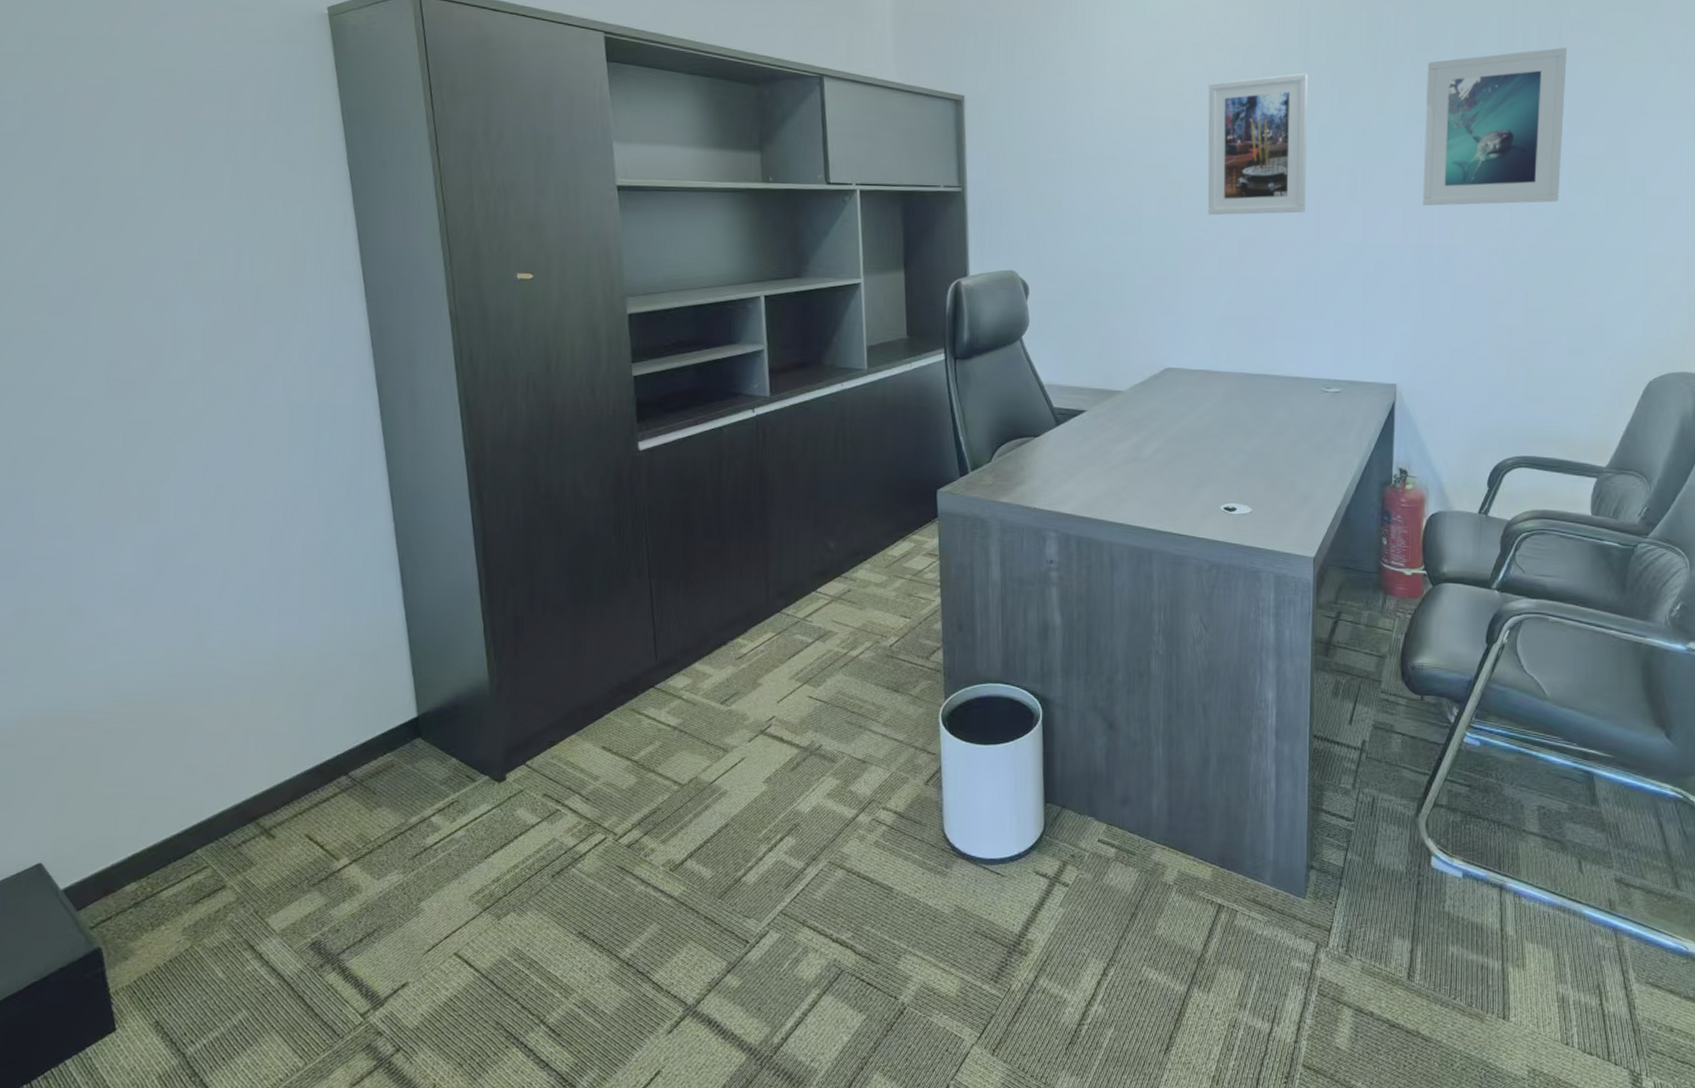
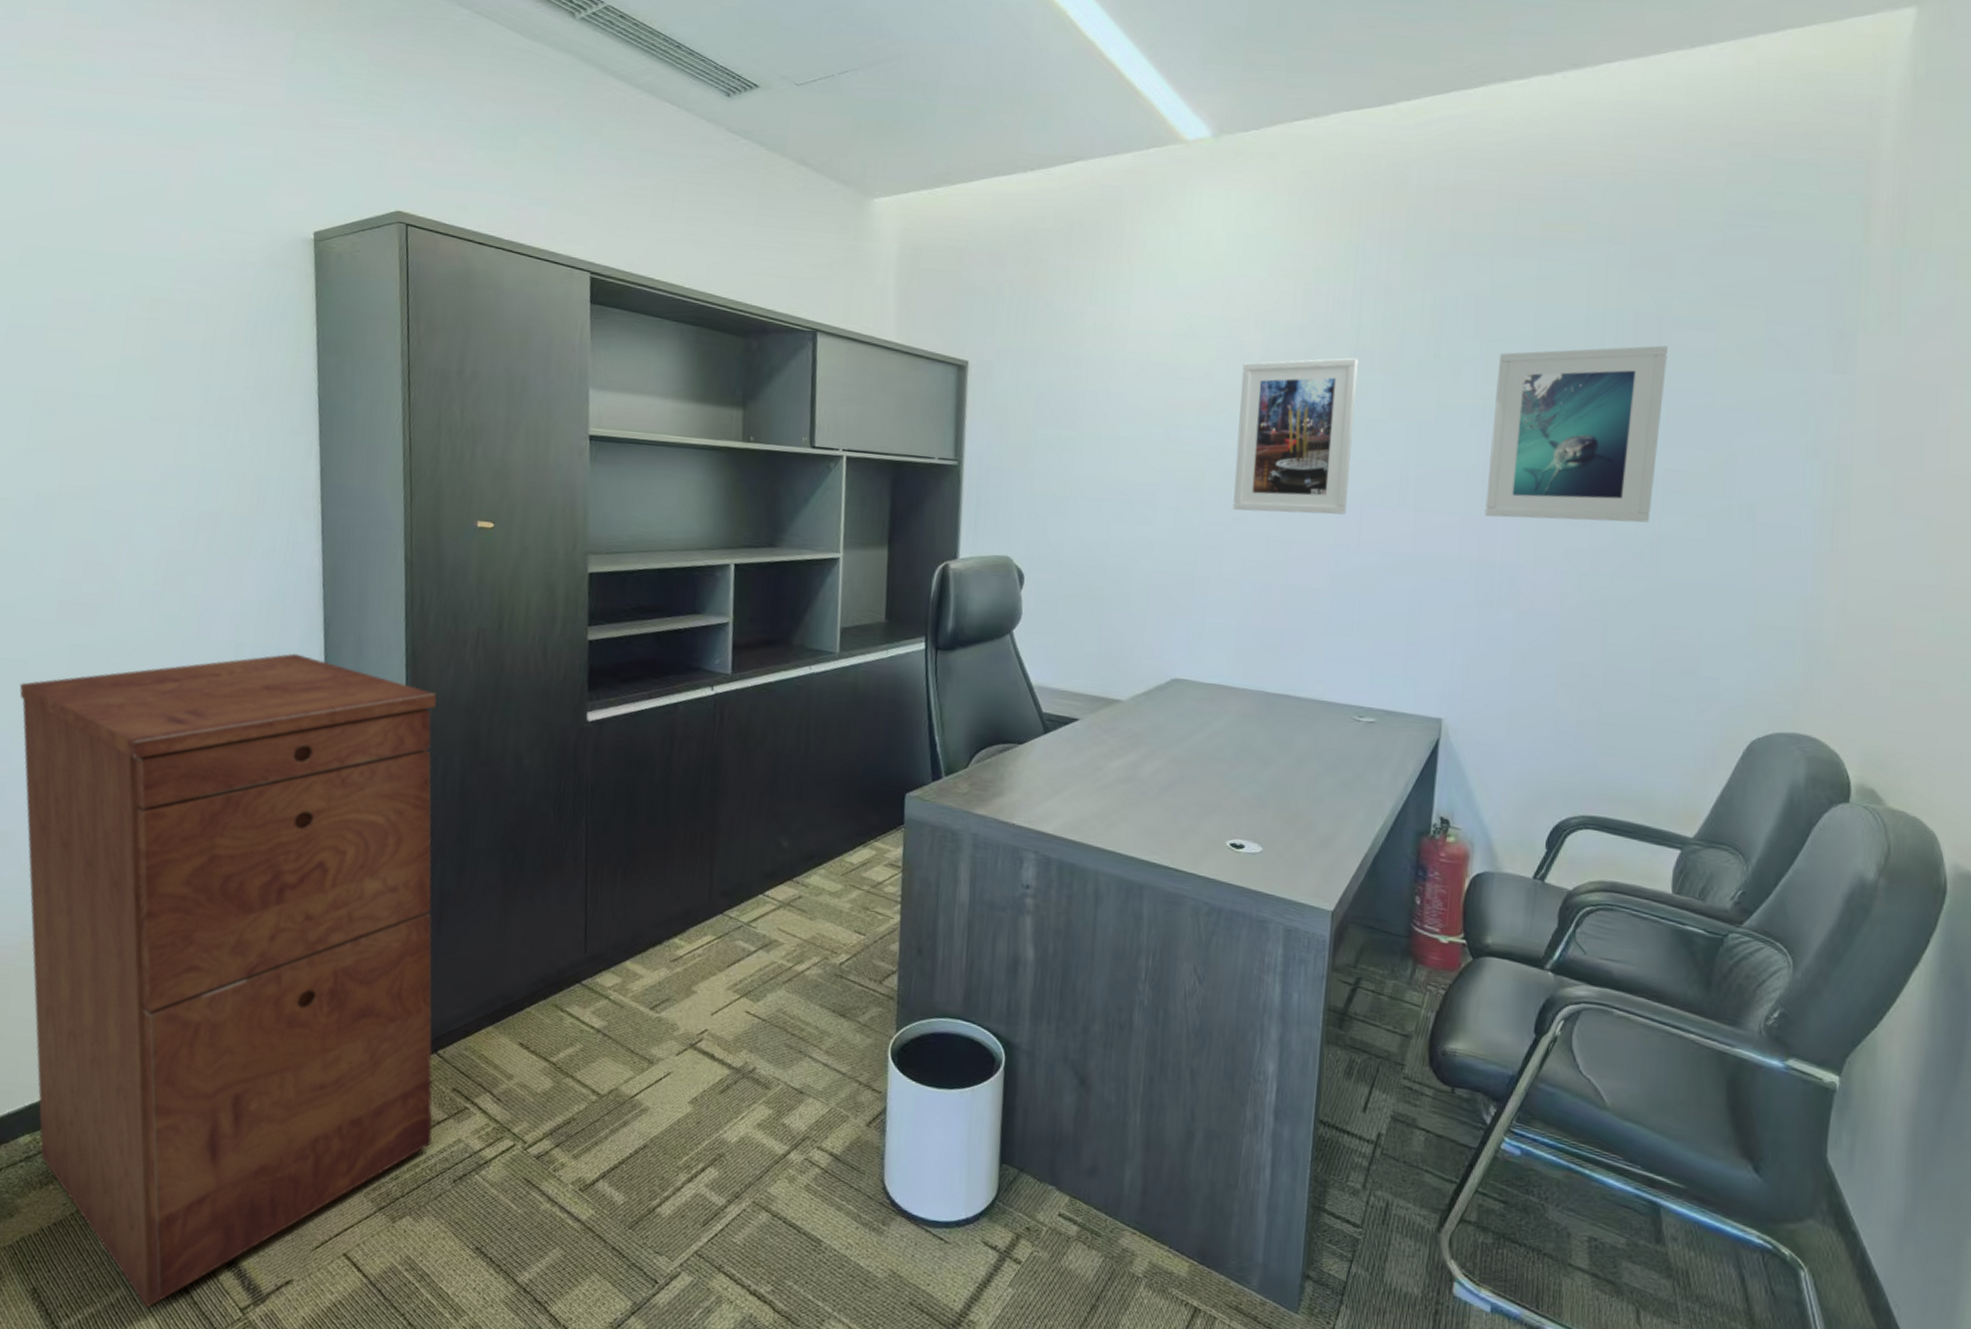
filing cabinet: none [76,411,529,1026] -> present [19,653,437,1309]

